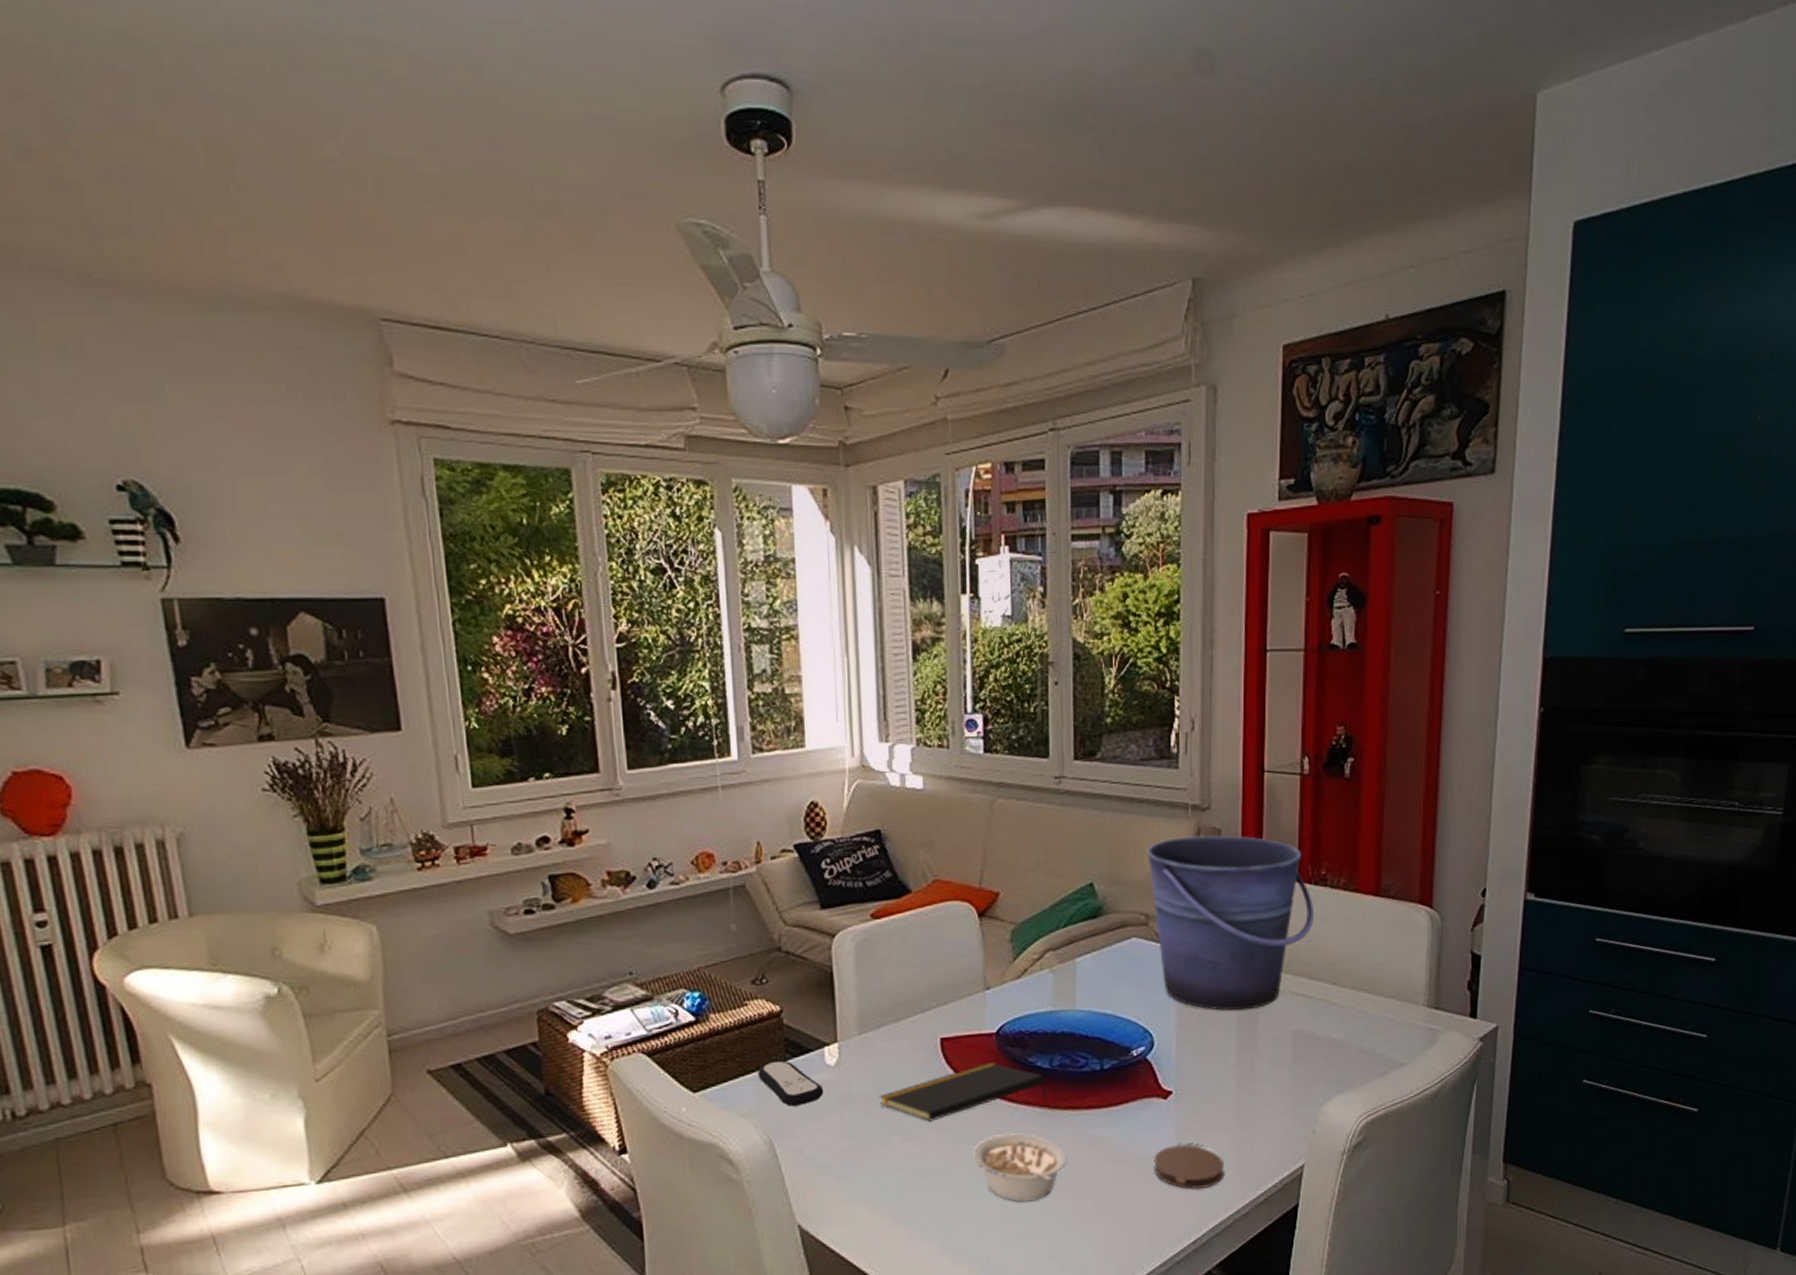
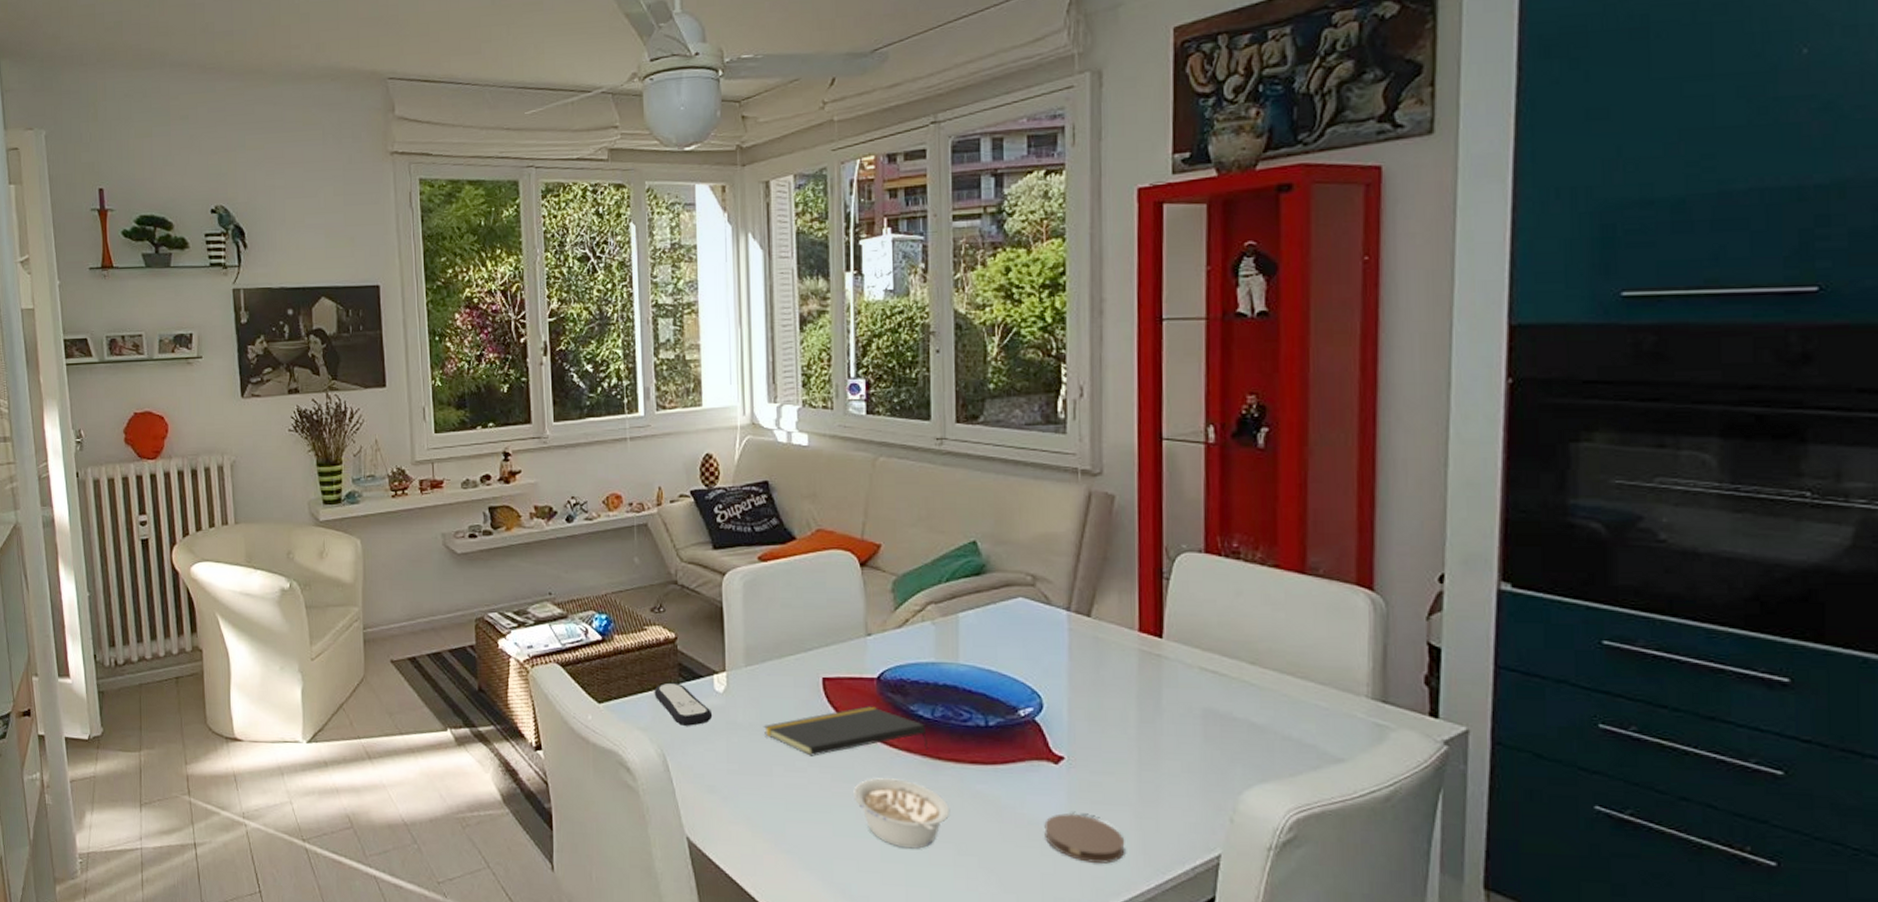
bucket: present [1147,835,1314,1011] -> none [1033,500,1225,682]

